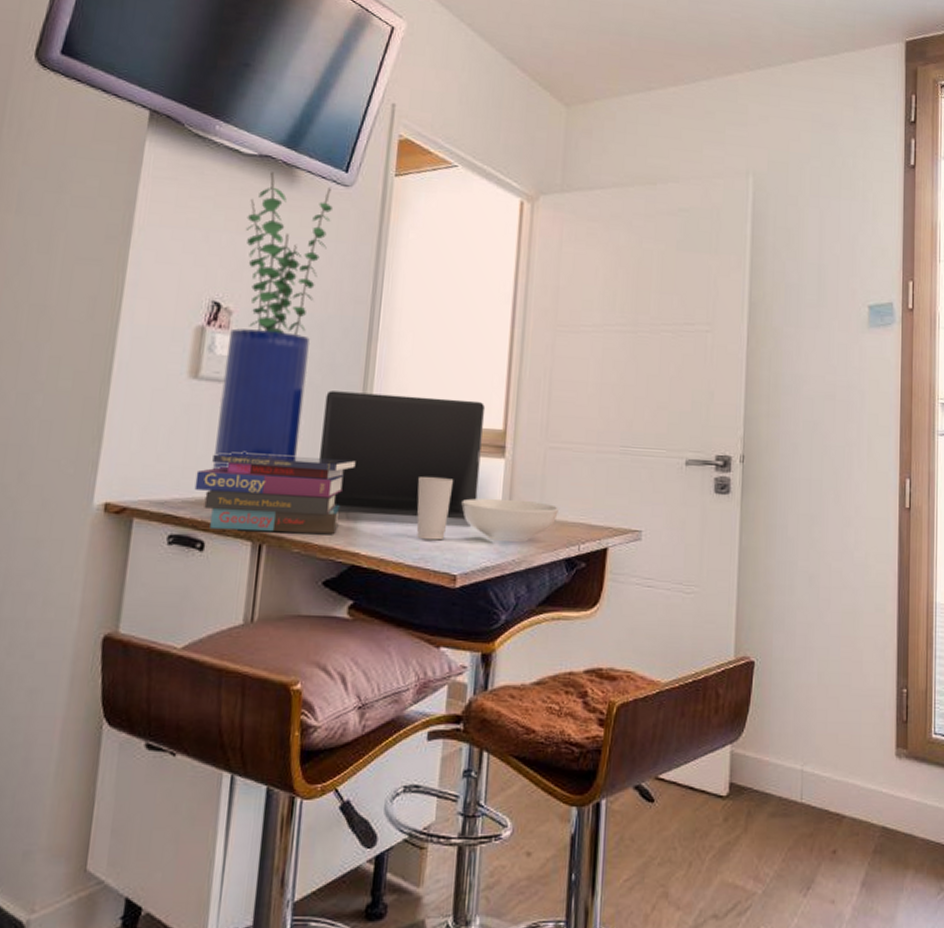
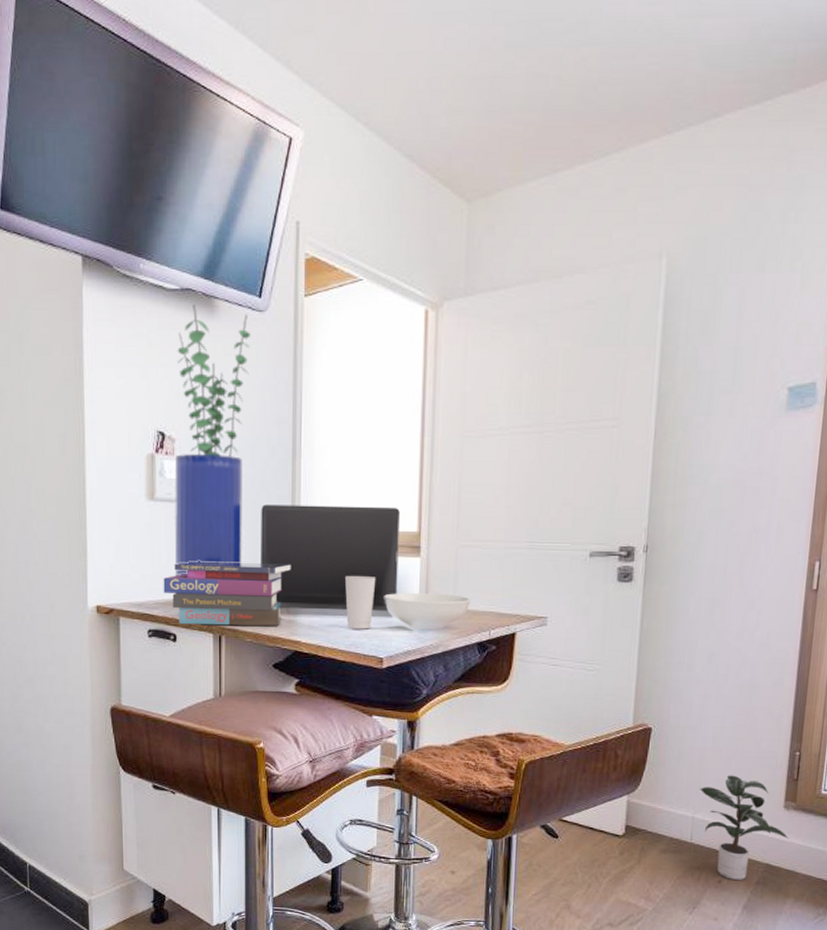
potted plant: none [807,717,904,849] -> present [699,775,789,880]

